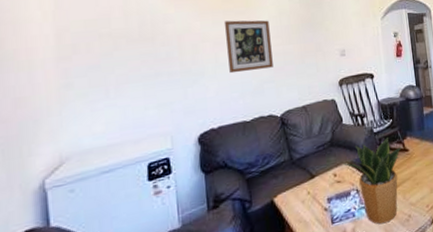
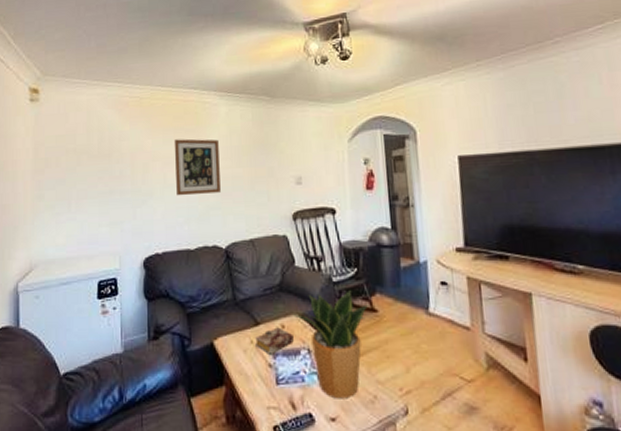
book: none [312,176,345,200] -> present [255,327,294,354]

